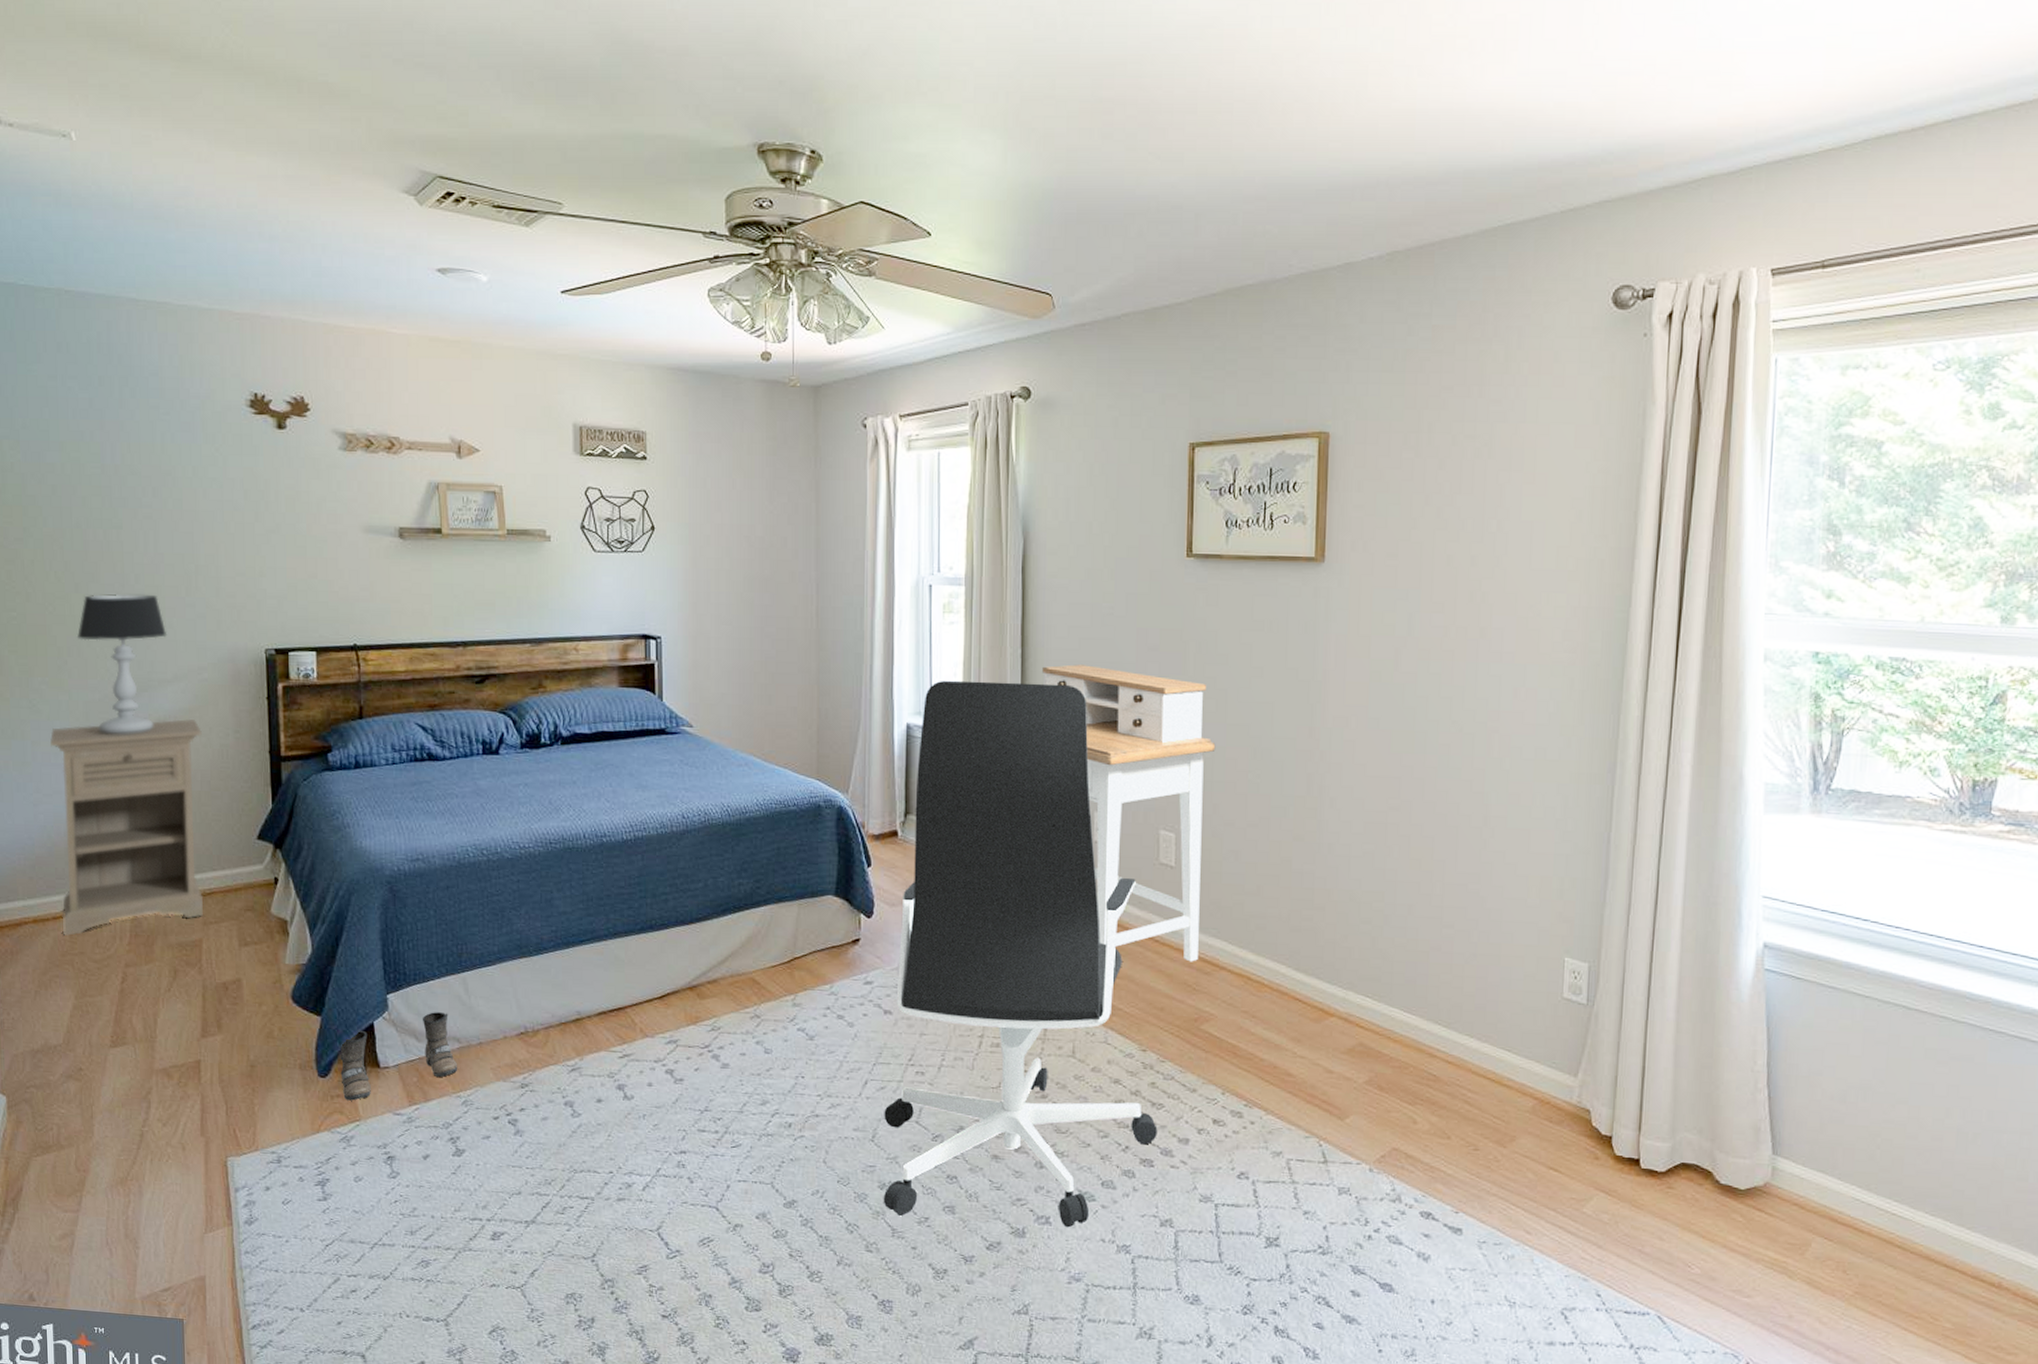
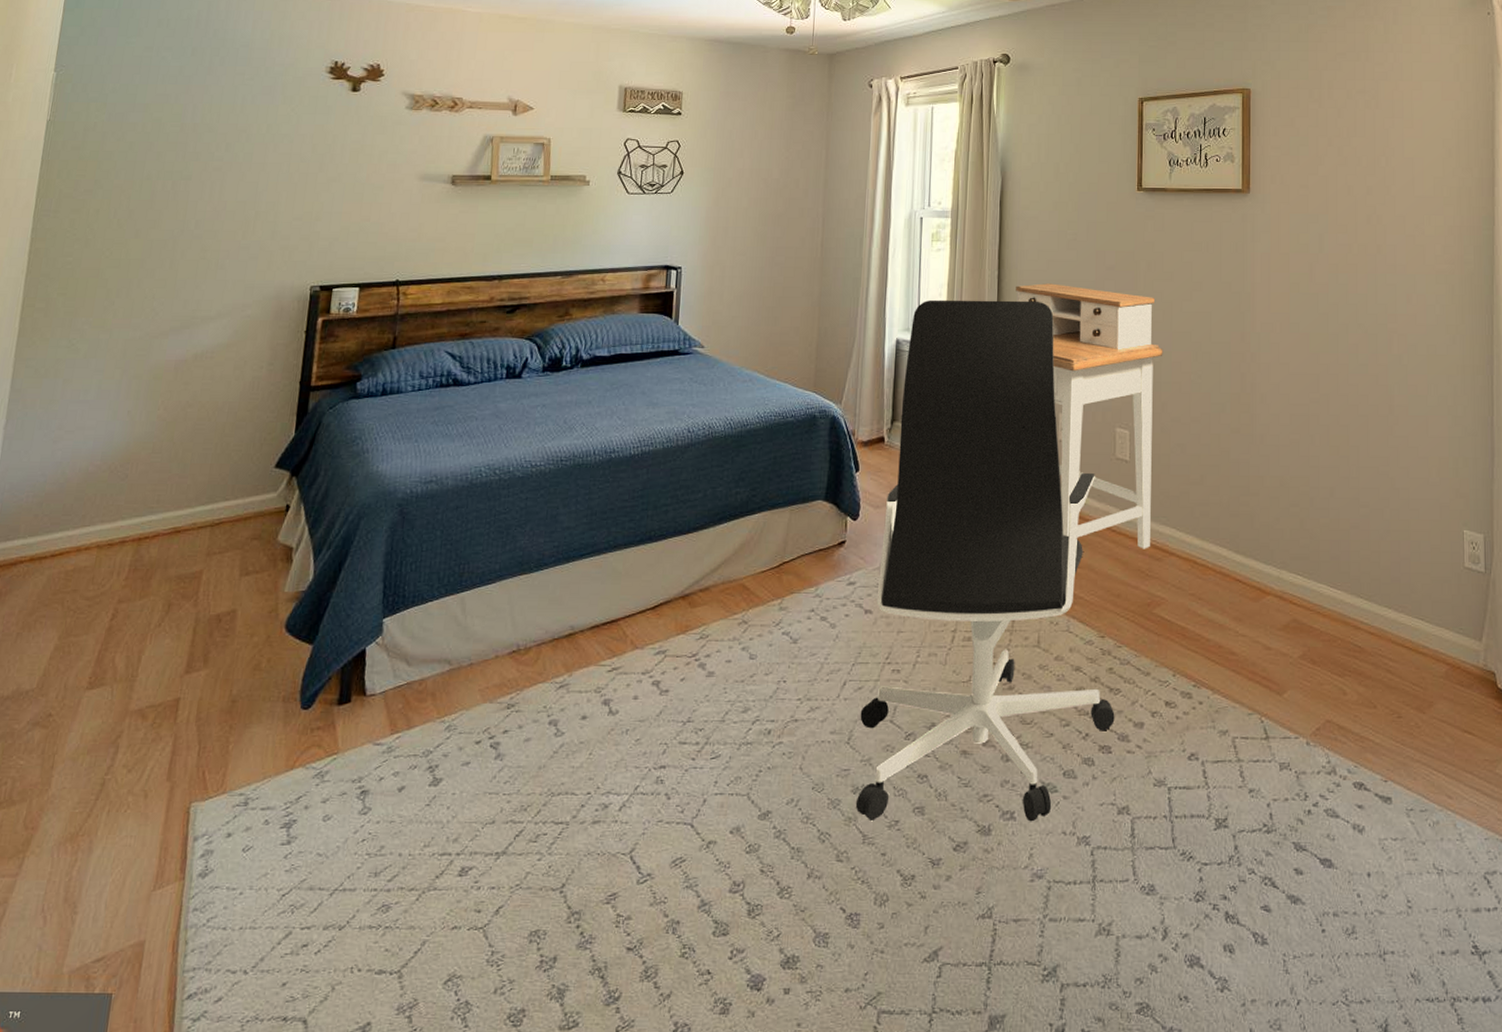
nightstand: present [50,718,203,936] -> none [59,353,236,573]
table lamp: present [77,593,168,735] -> none [129,238,218,371]
boots: present [340,1012,458,1101] -> none [324,634,446,733]

